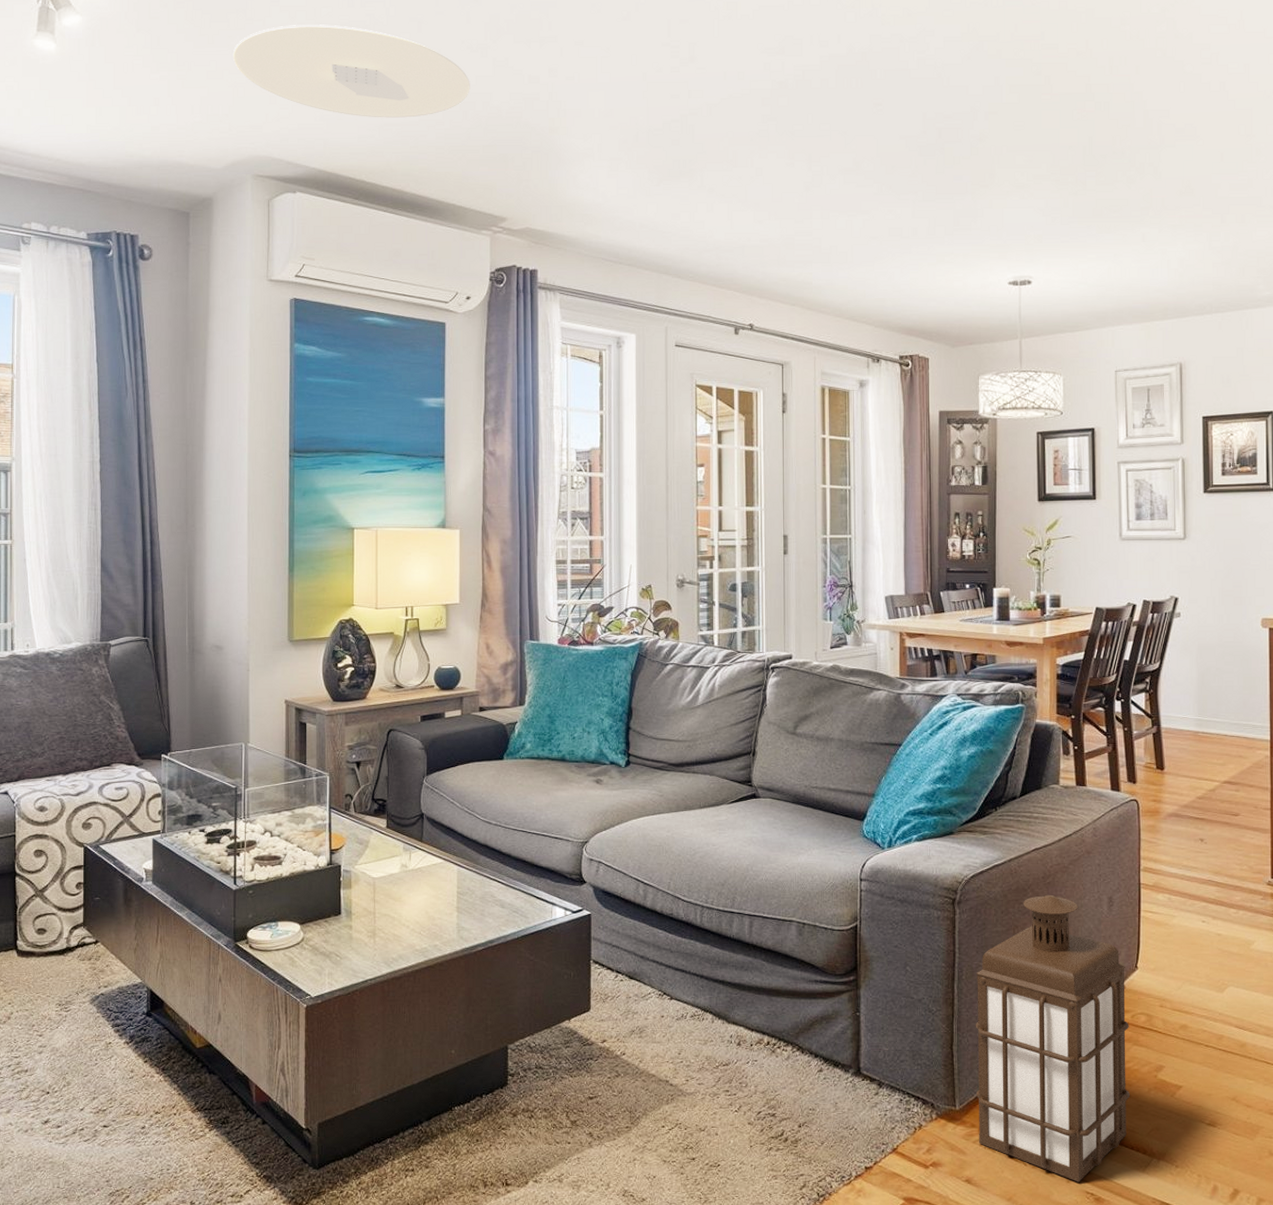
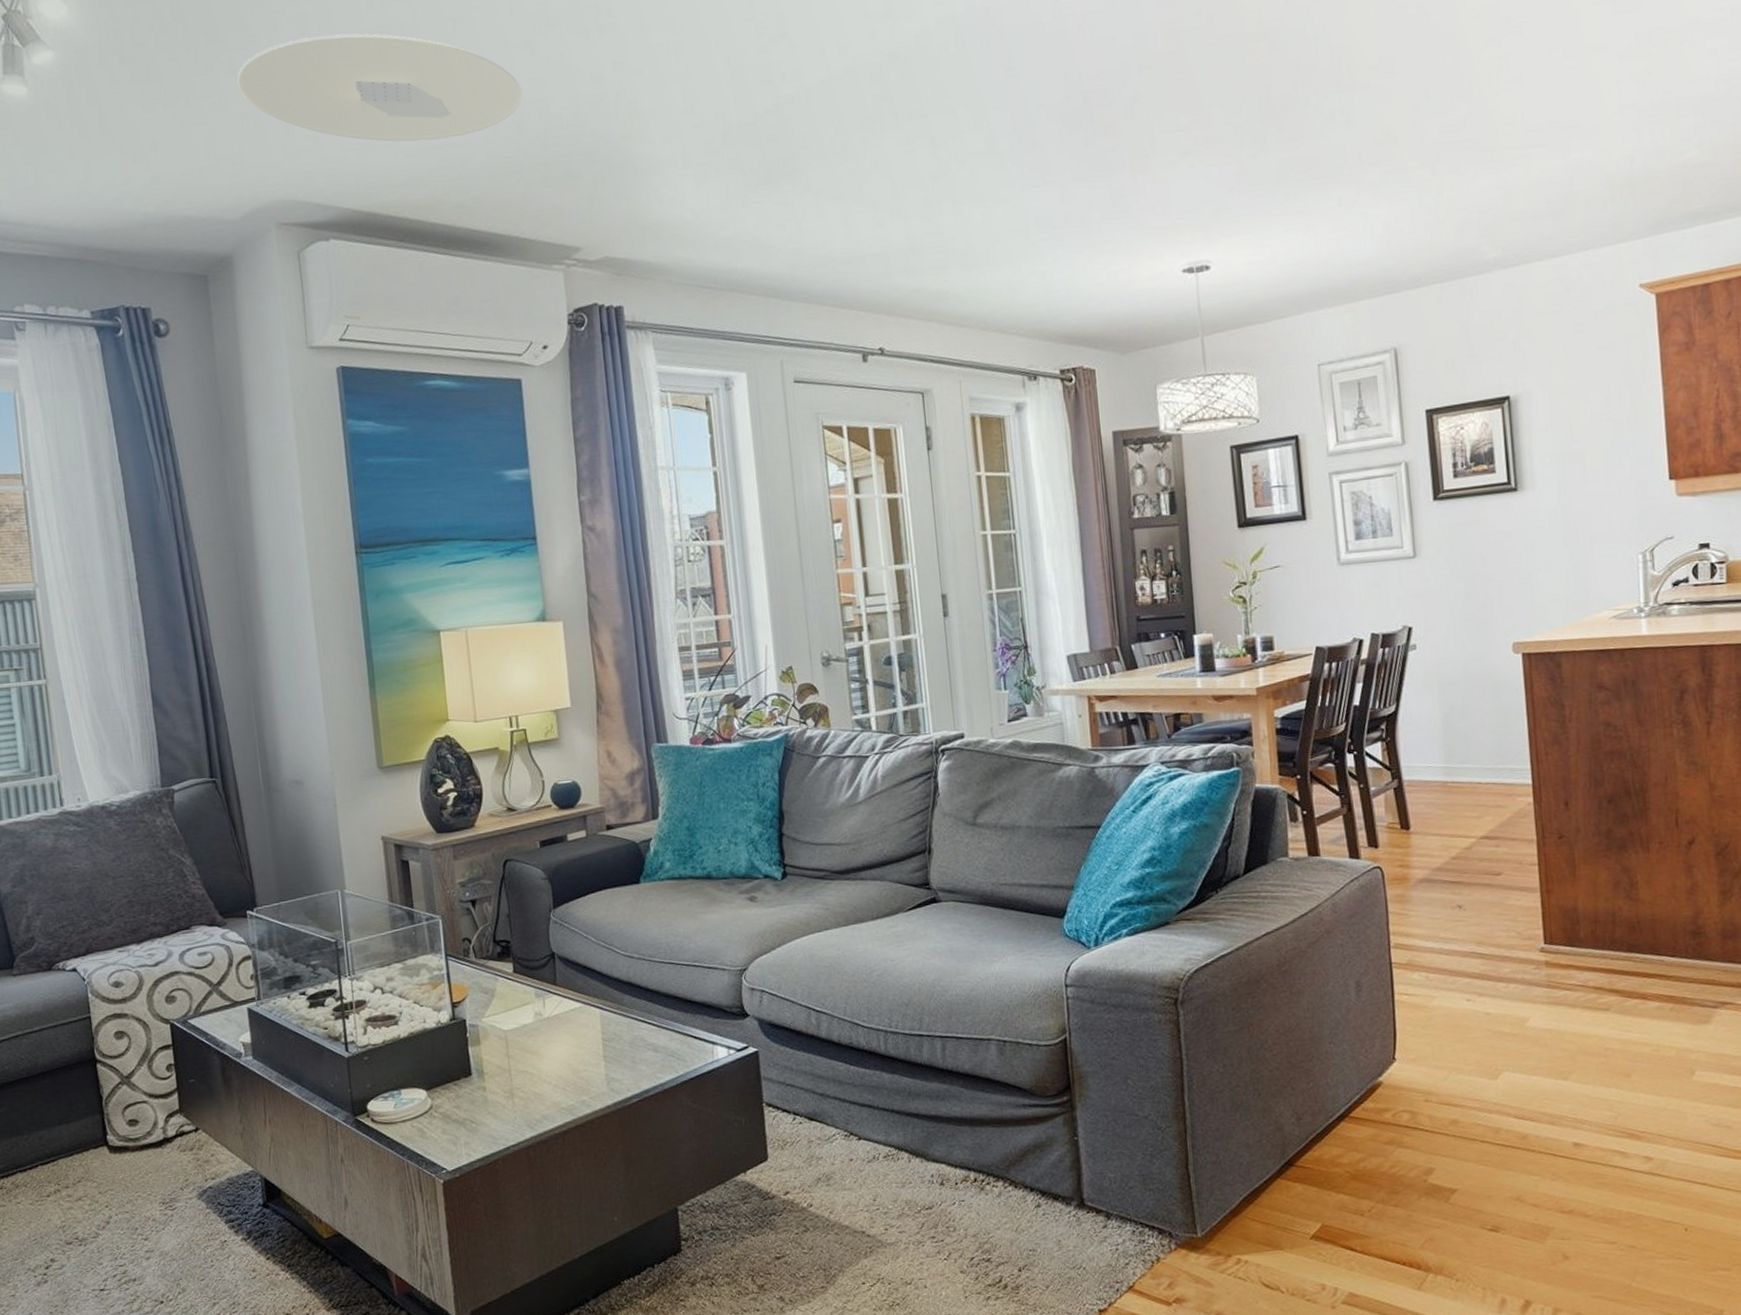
lantern: present [975,894,1131,1182] -> none [1208,984,1398,1307]

